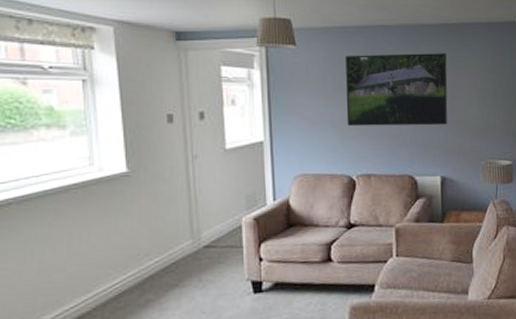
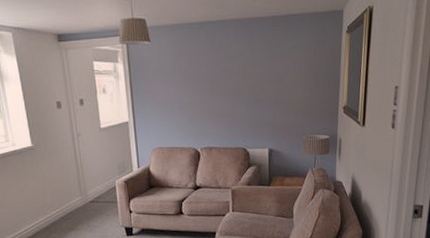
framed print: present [345,53,448,127] -> none [190,43,276,109]

